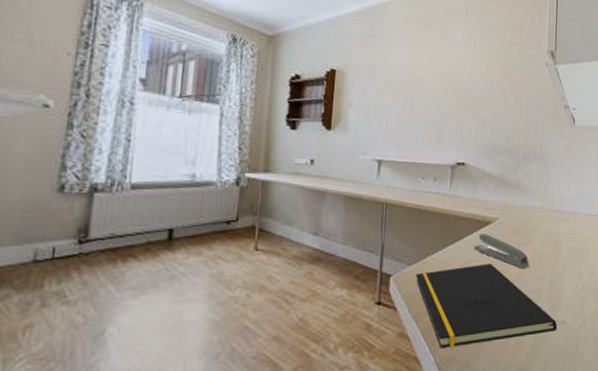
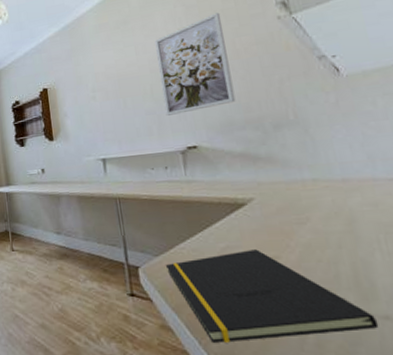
wall art: none [445,43,507,130] -> present [154,12,236,116]
stapler: present [474,234,529,268] -> none [230,217,313,252]

